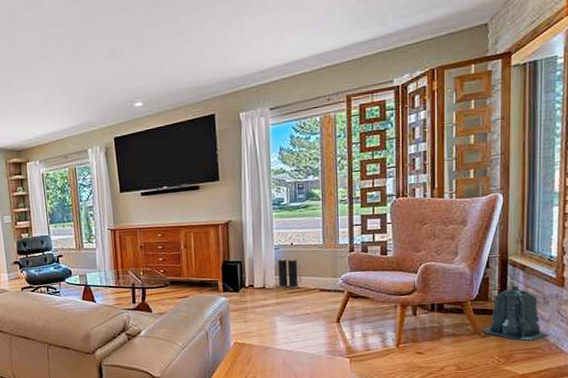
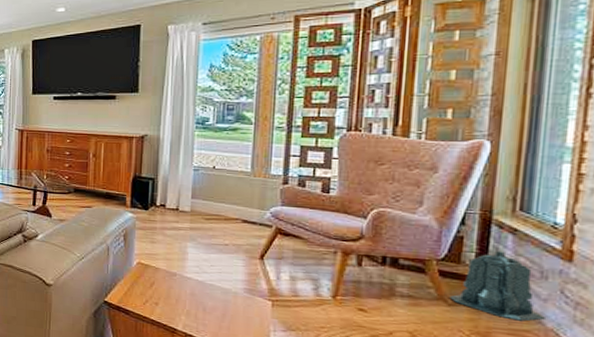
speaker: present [273,257,303,289] -> none [189,180,224,216]

